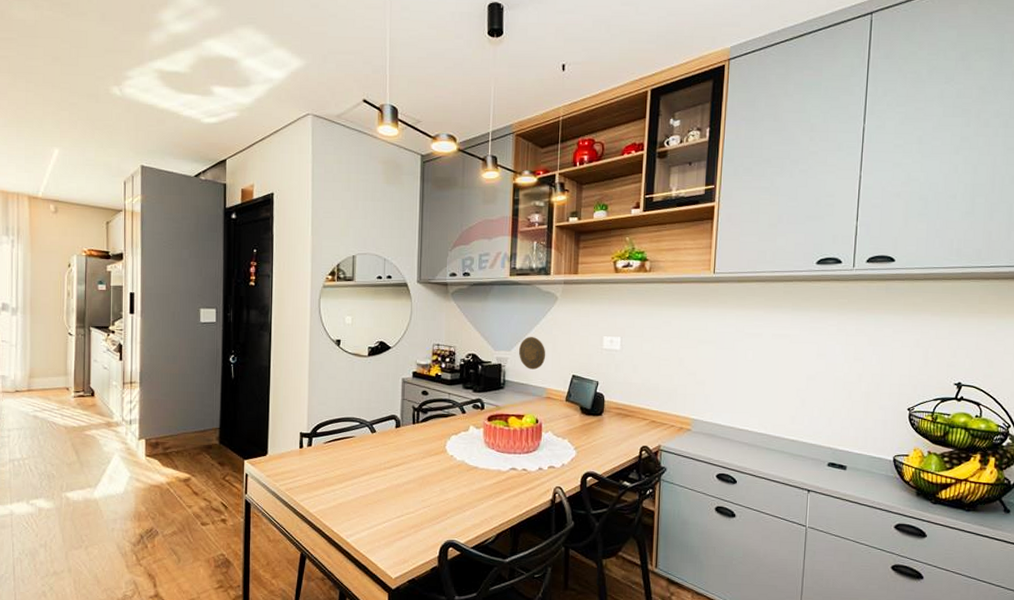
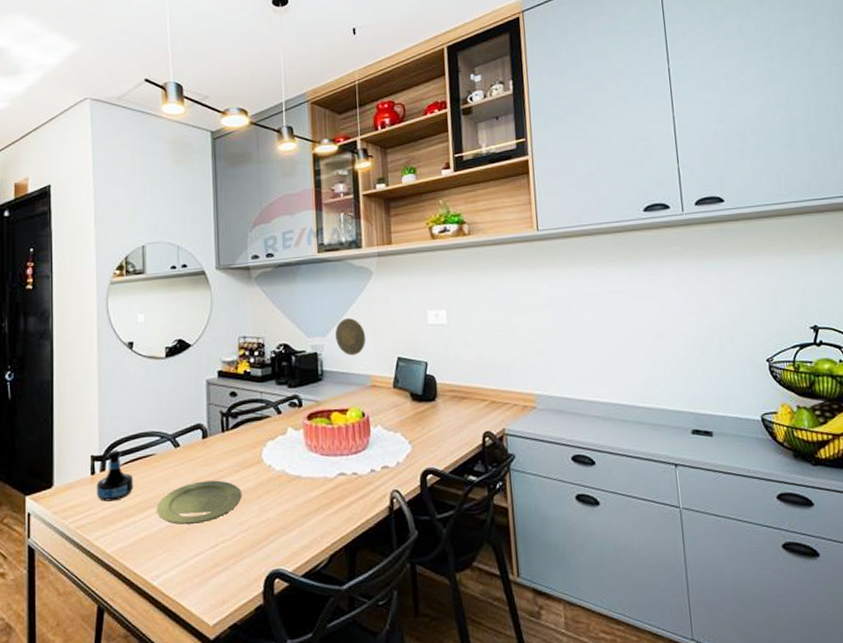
tequila bottle: none [303,430,335,472] -> present [96,450,134,502]
plate: none [353,463,427,497] -> present [157,480,242,524]

